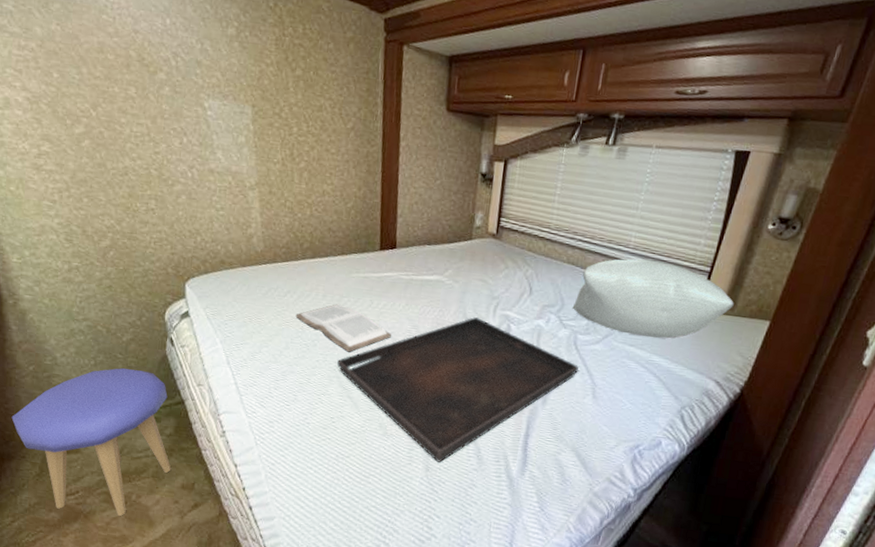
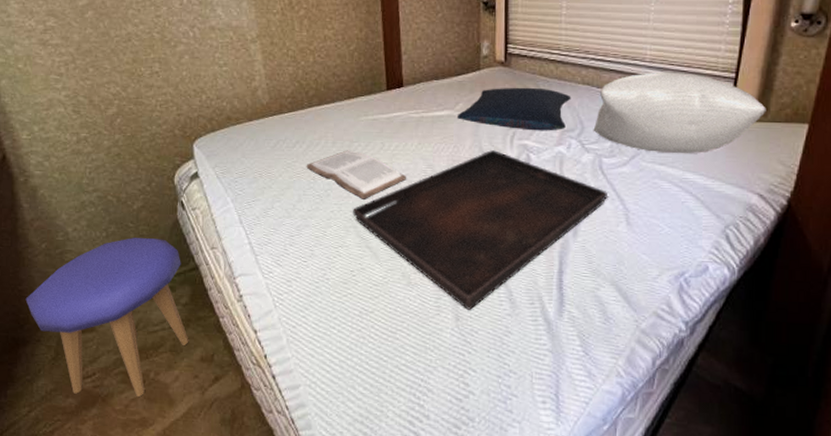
pillow: none [445,258,556,305] -> present [456,87,571,131]

